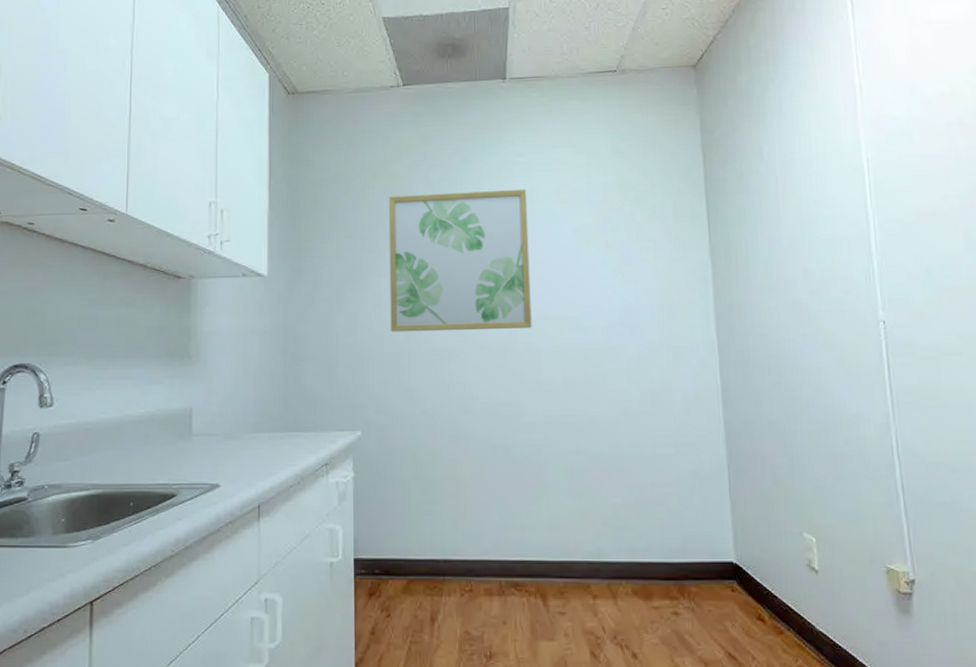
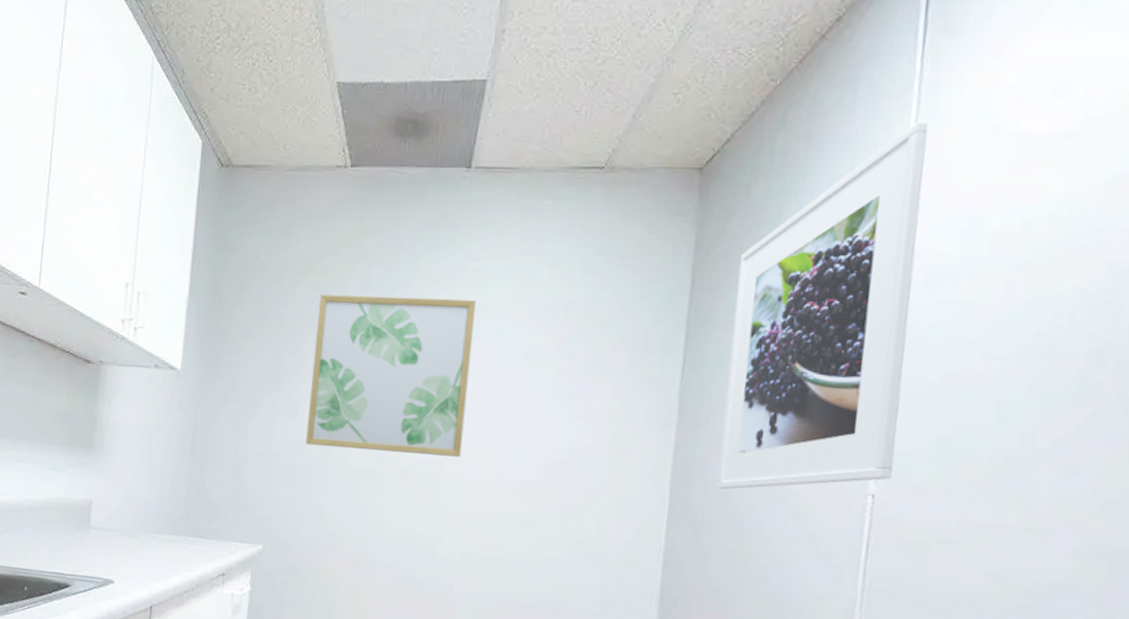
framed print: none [739,18,895,331] -> present [716,122,929,490]

